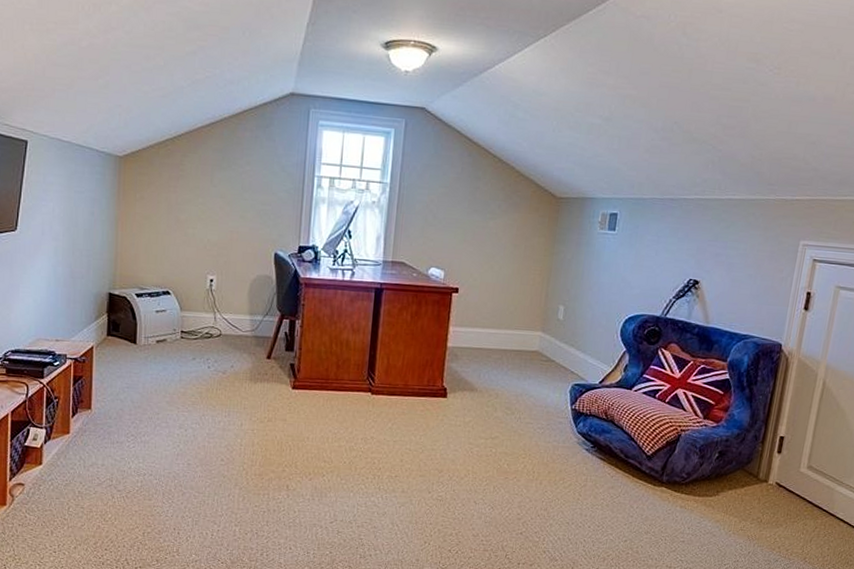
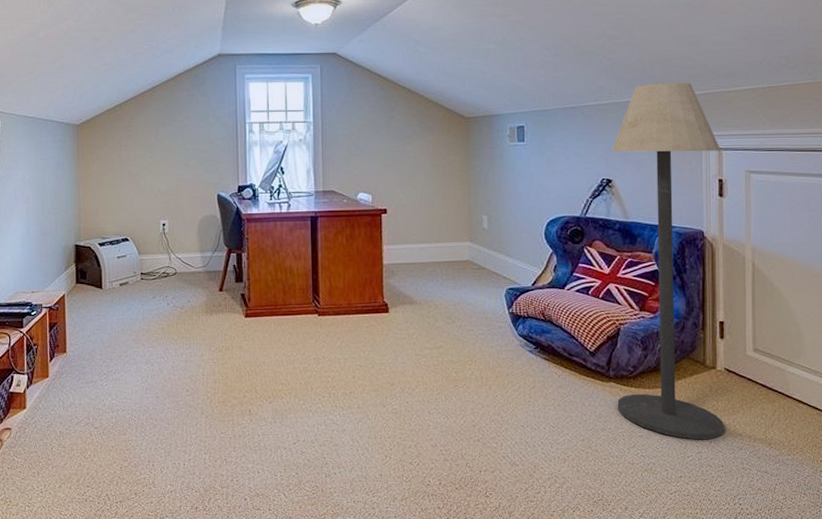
floor lamp: none [664,182,816,550] -> present [611,82,725,440]

